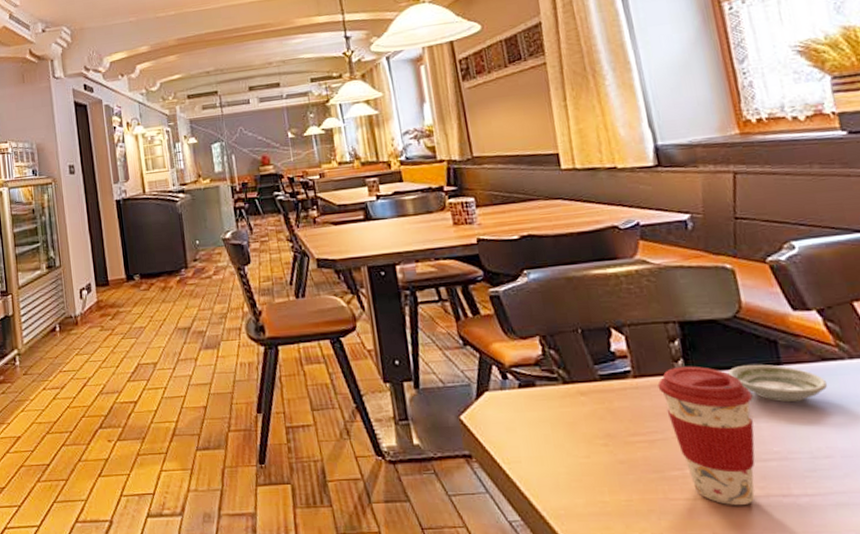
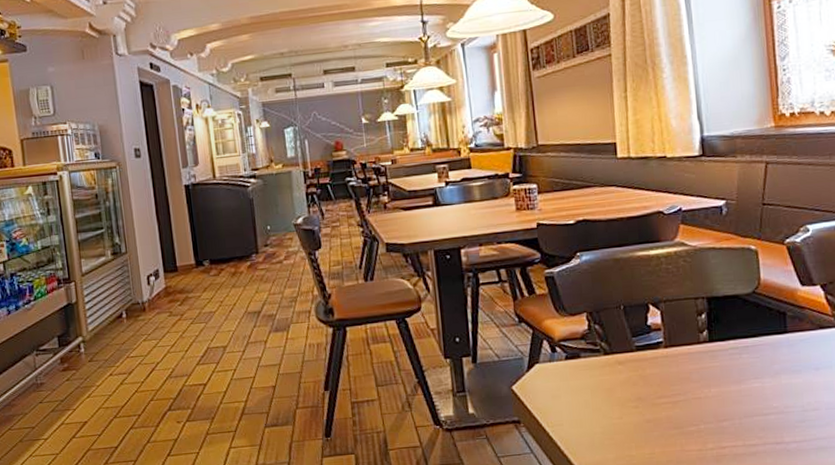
coffee cup: present [657,366,755,506] -> none [684,336,761,454]
saucer: present [727,364,828,403] -> none [743,333,822,365]

